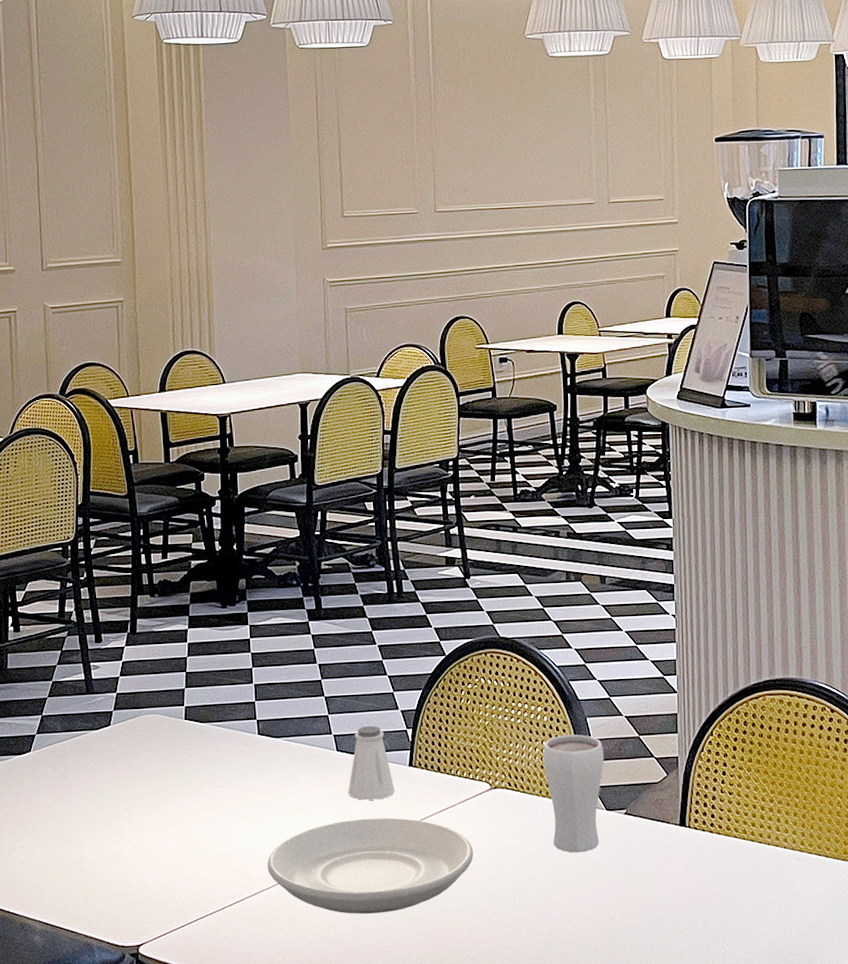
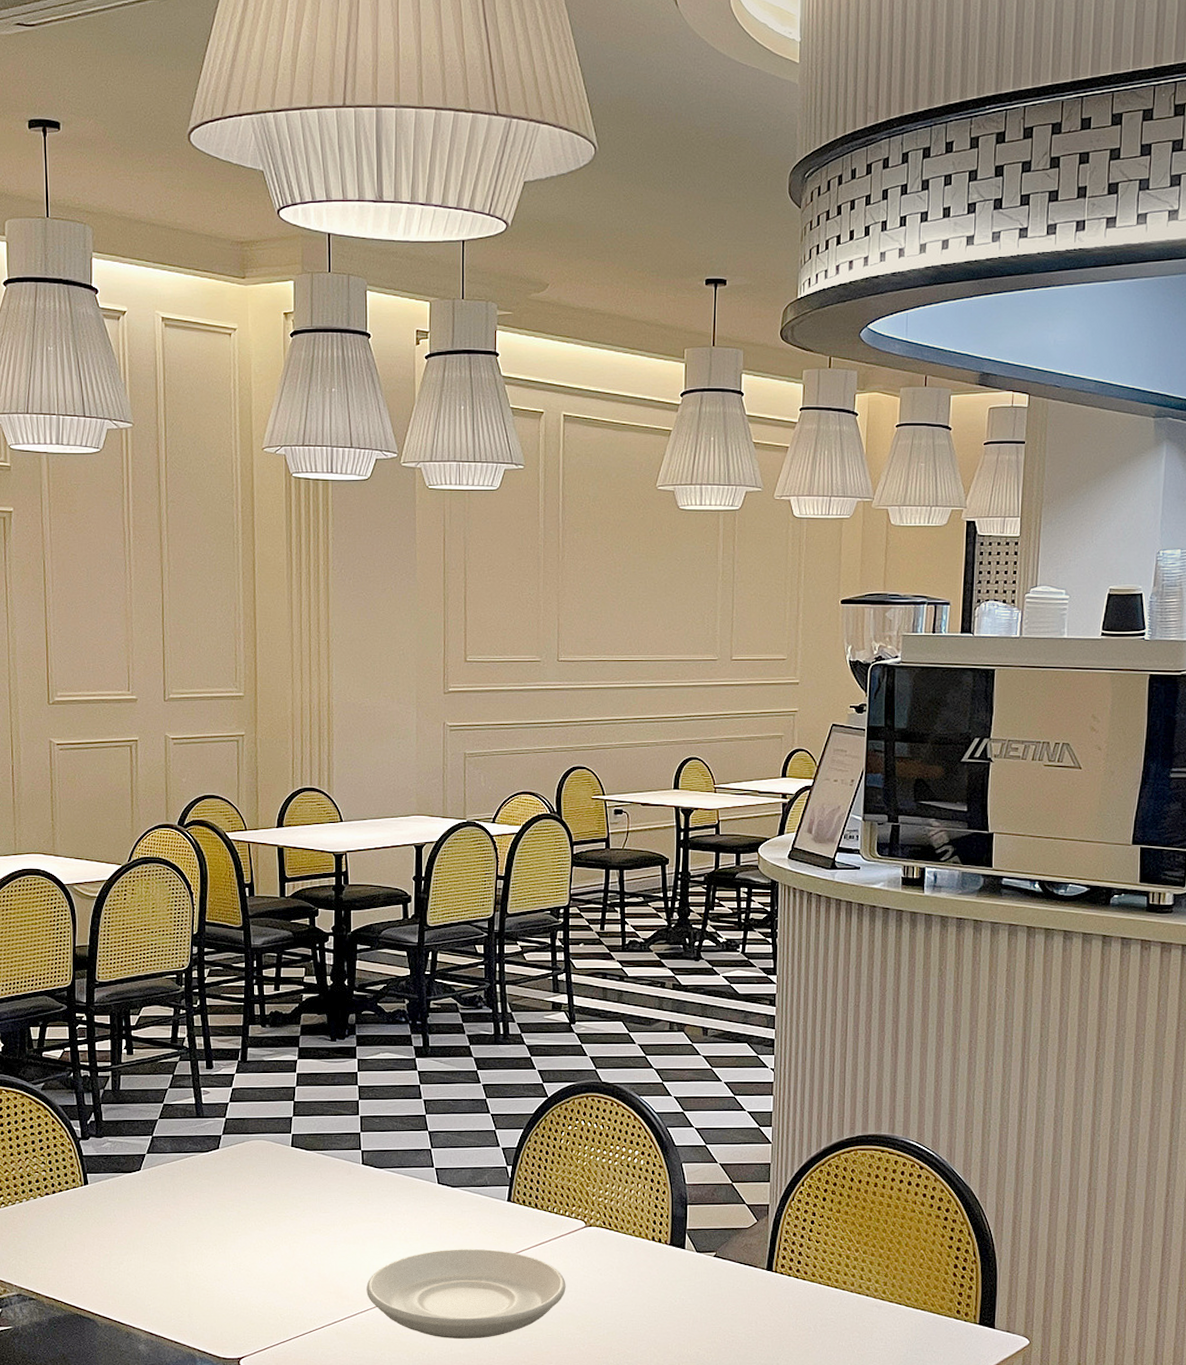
saltshaker: present [348,725,395,800] -> none [447,1161,493,1232]
drinking glass: present [543,734,604,853] -> none [638,1179,698,1291]

